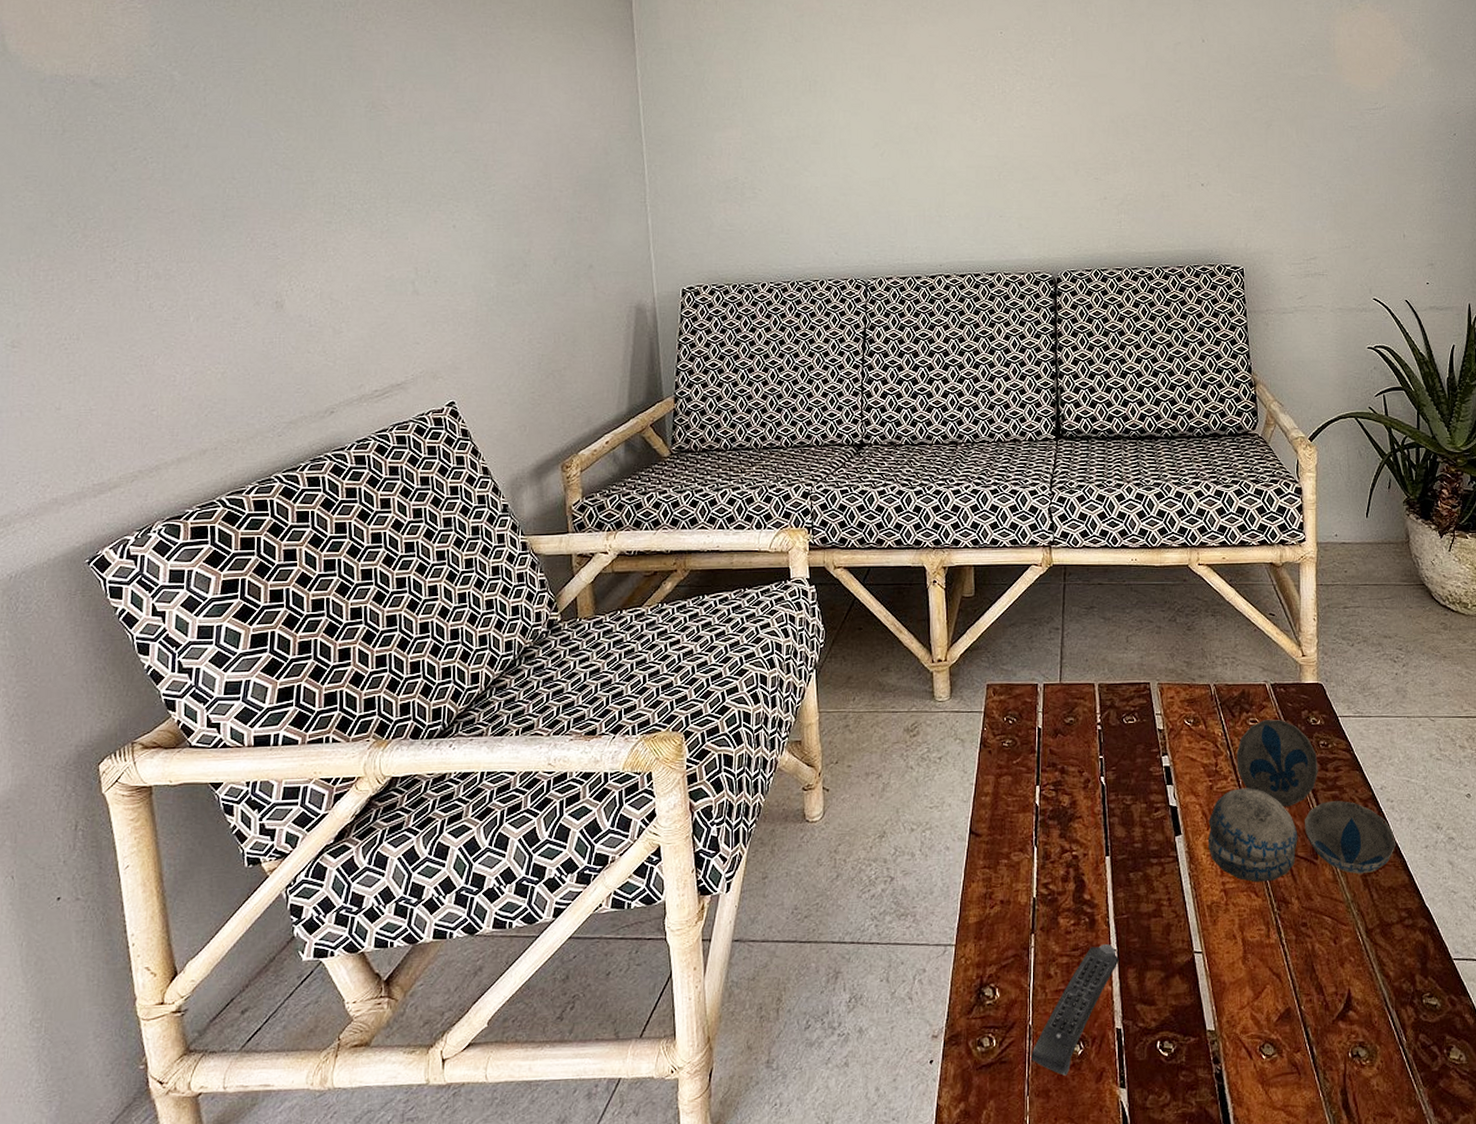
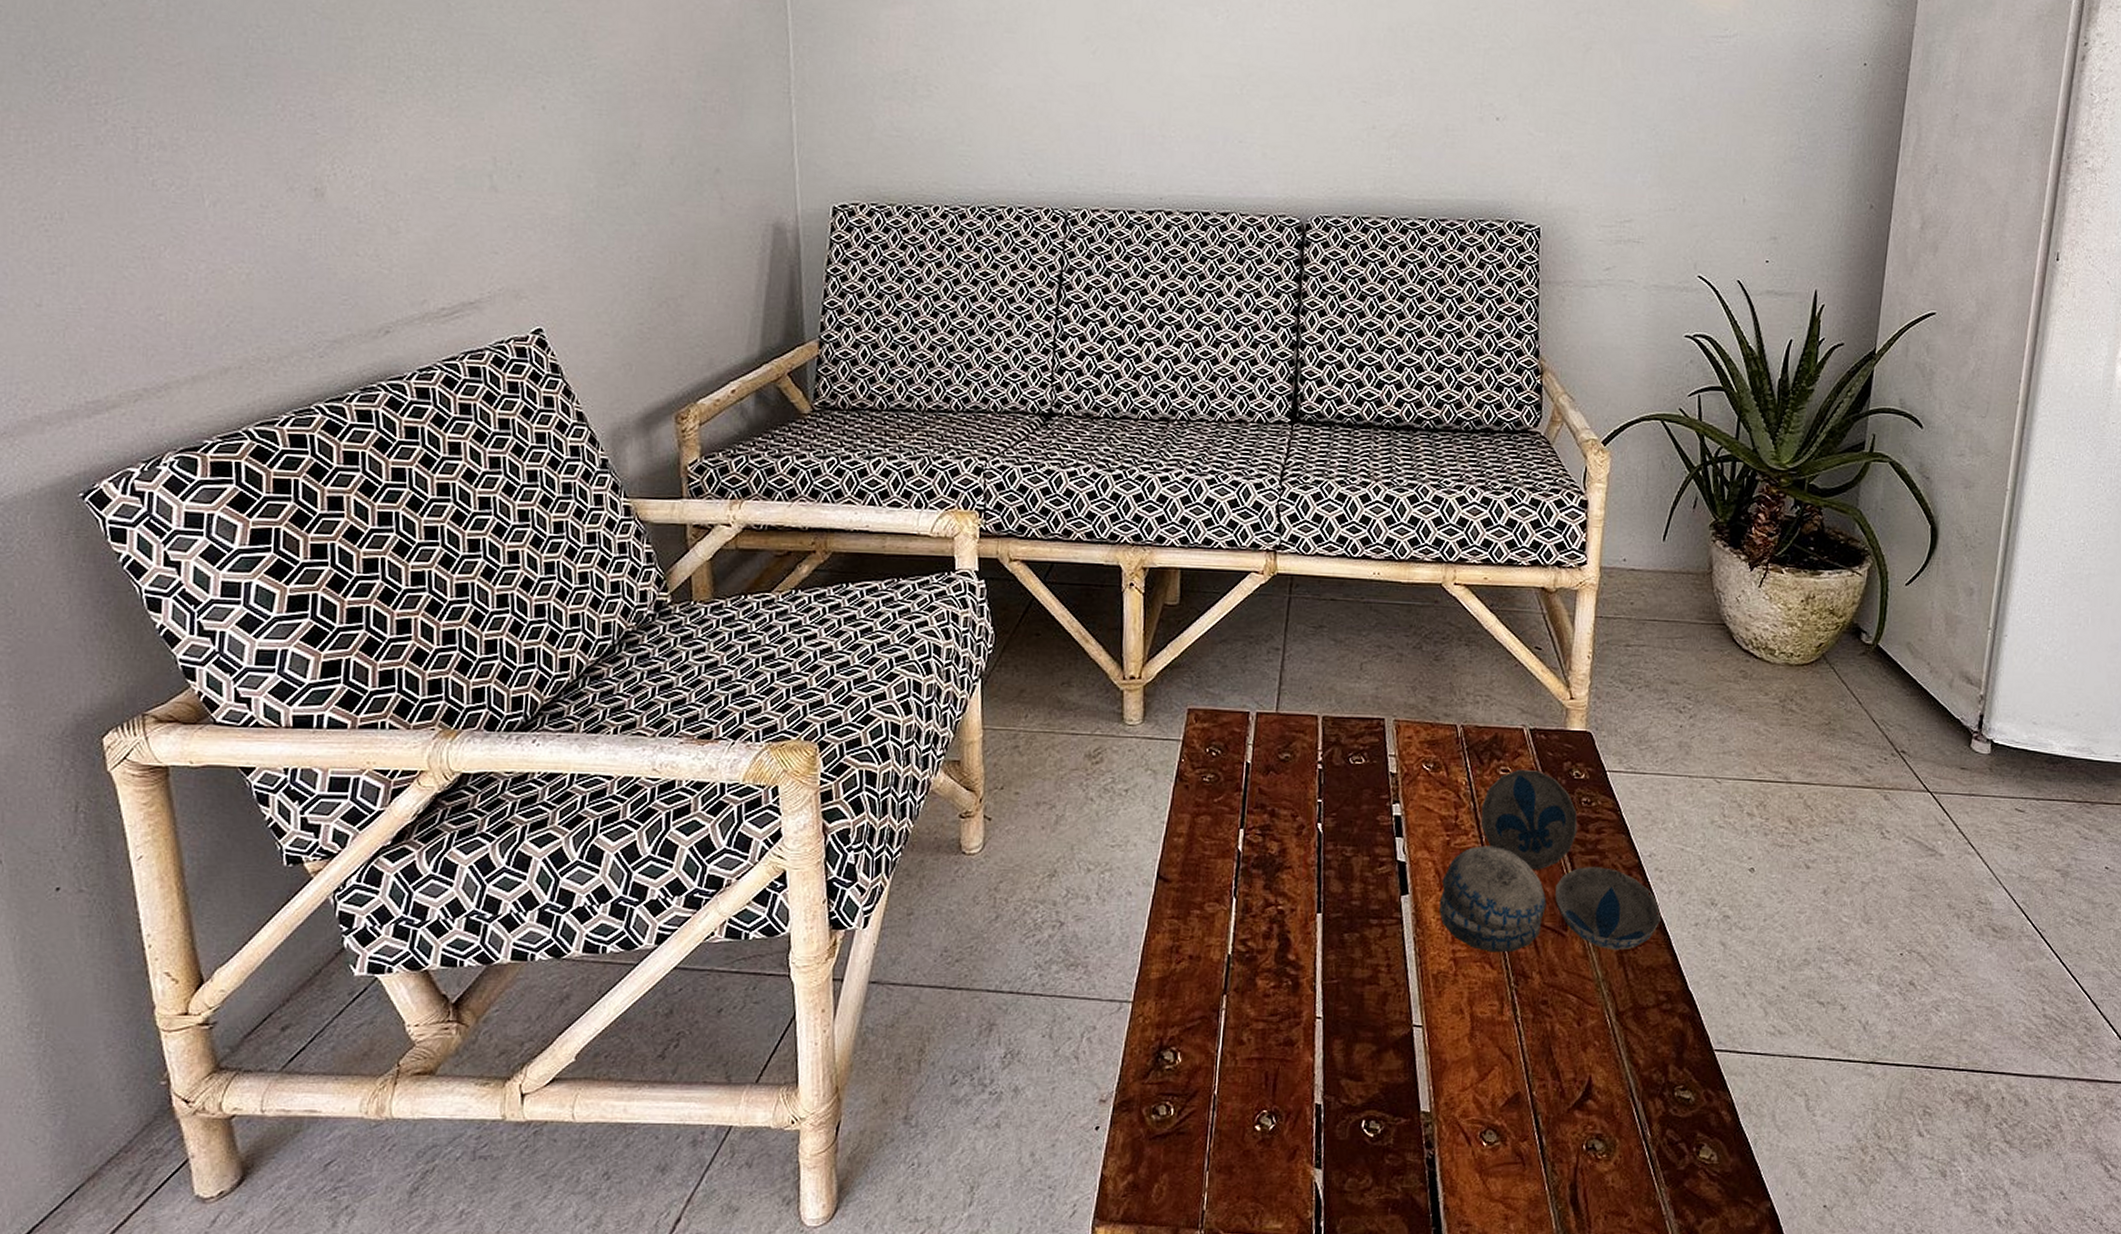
remote control: present [1031,944,1119,1076] -> none [1214,1011,1324,1152]

